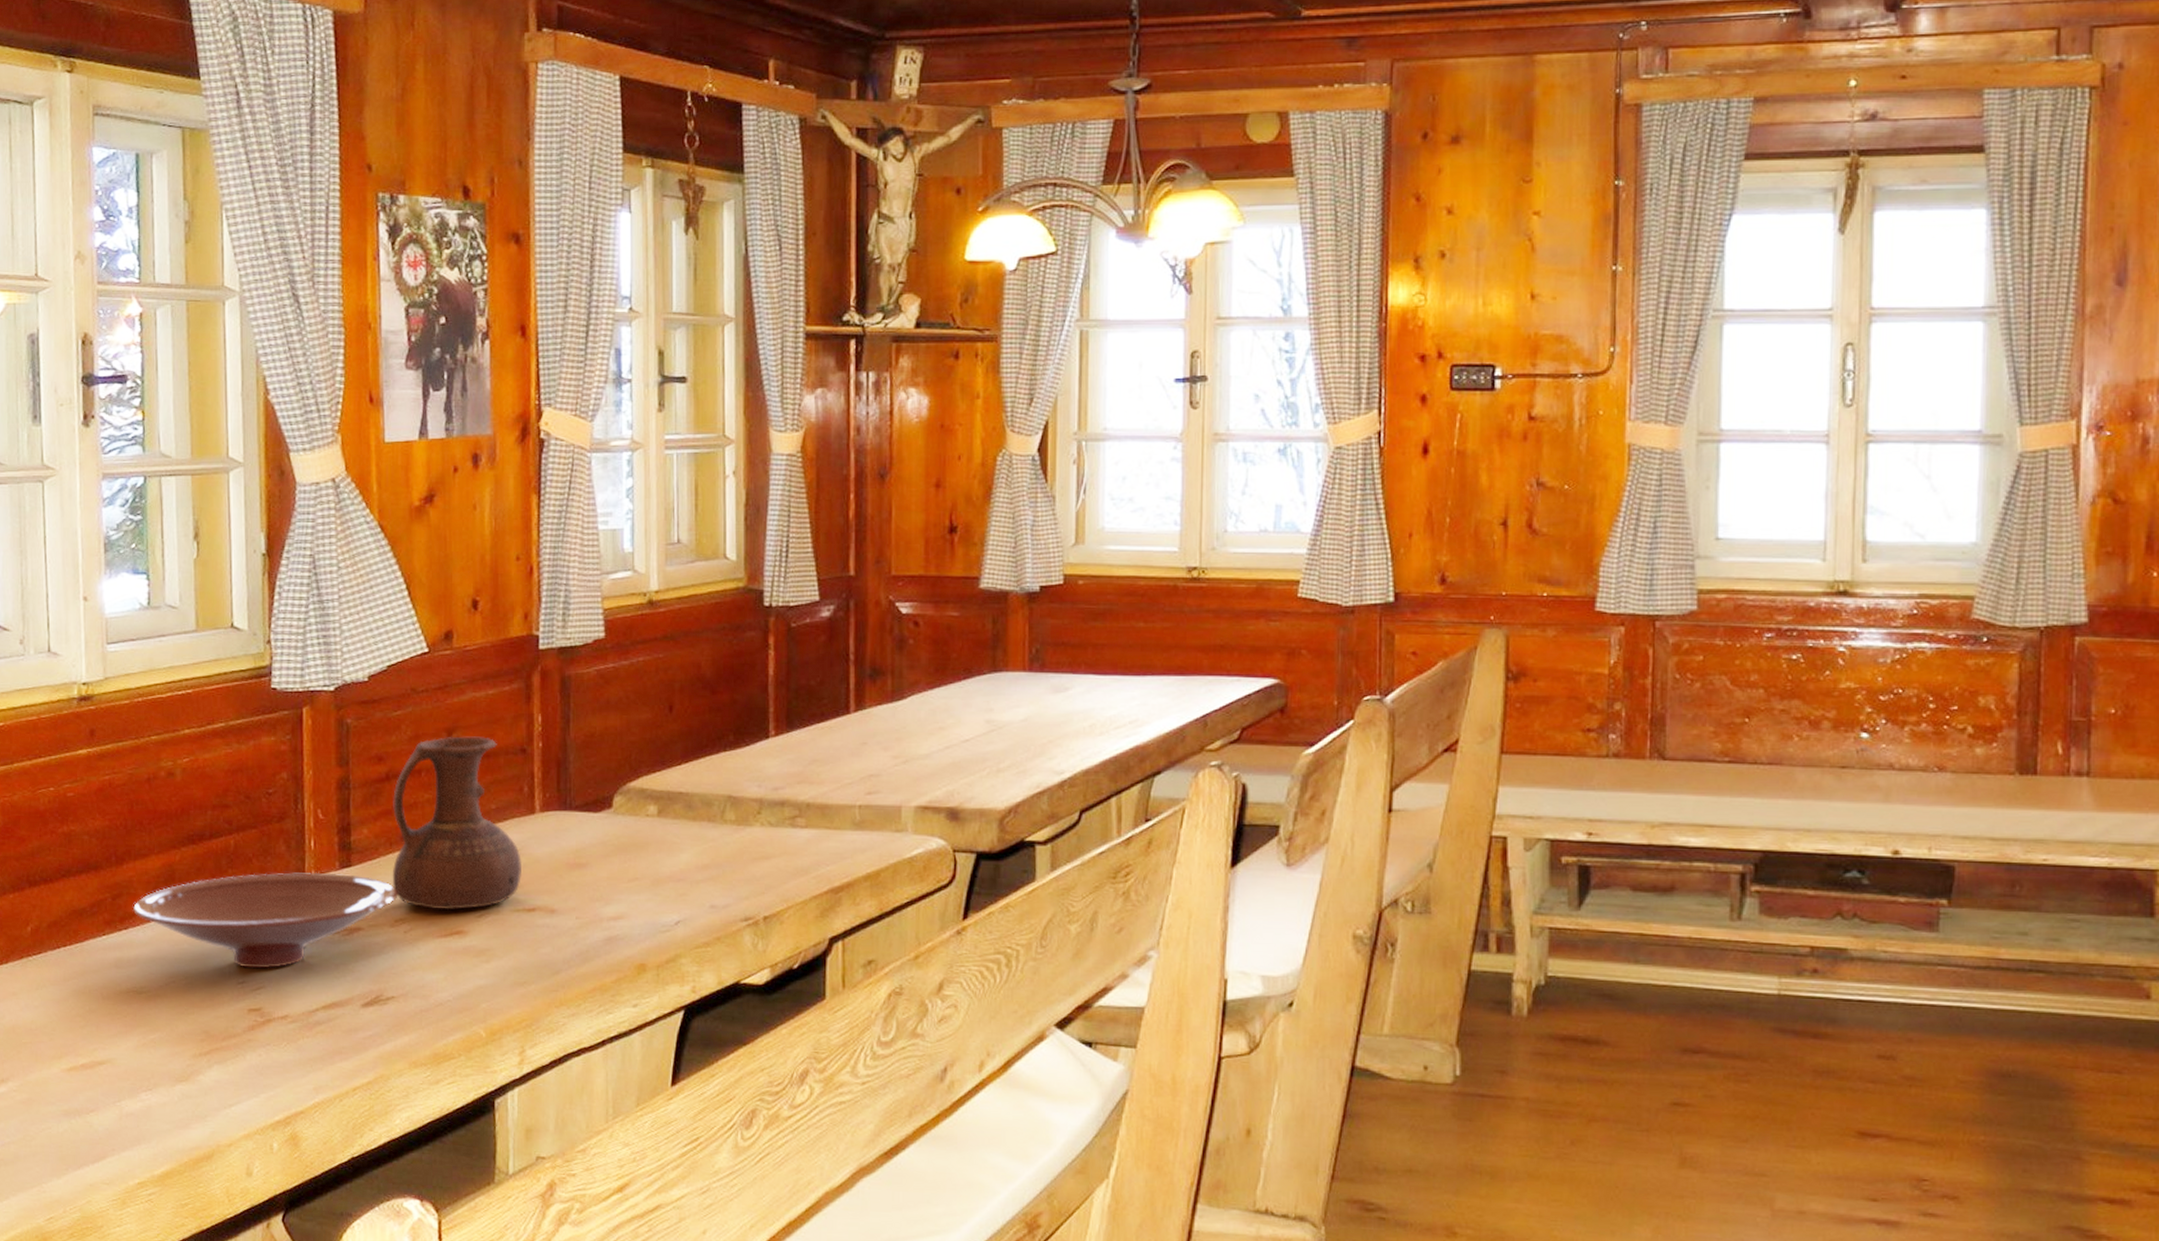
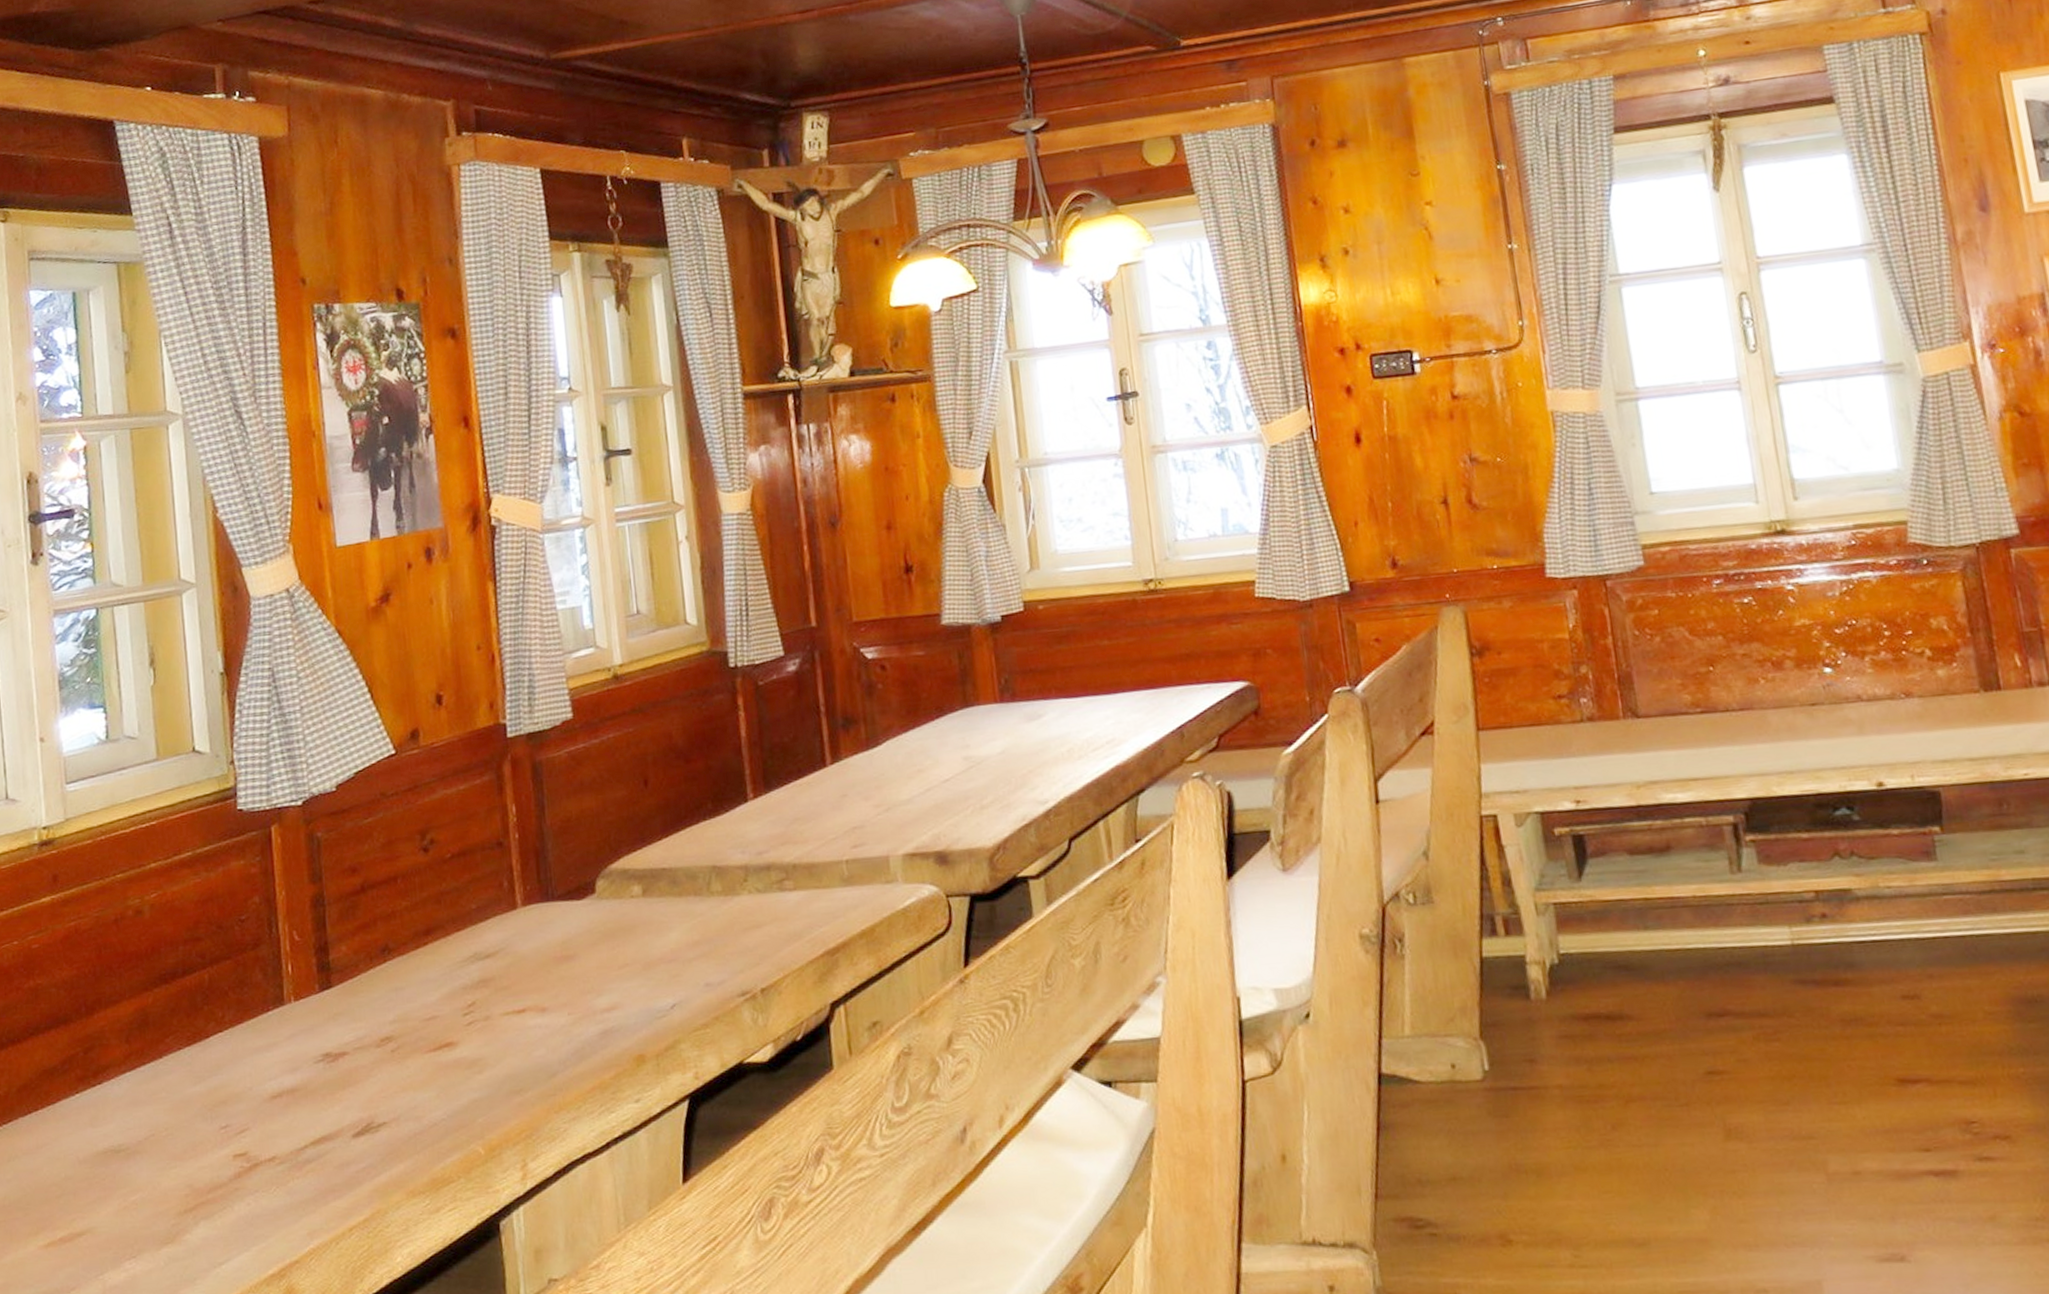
bowl: present [132,872,398,969] -> none [105,996,382,1110]
ceramic pitcher: present [392,736,523,911] -> none [370,834,508,1023]

